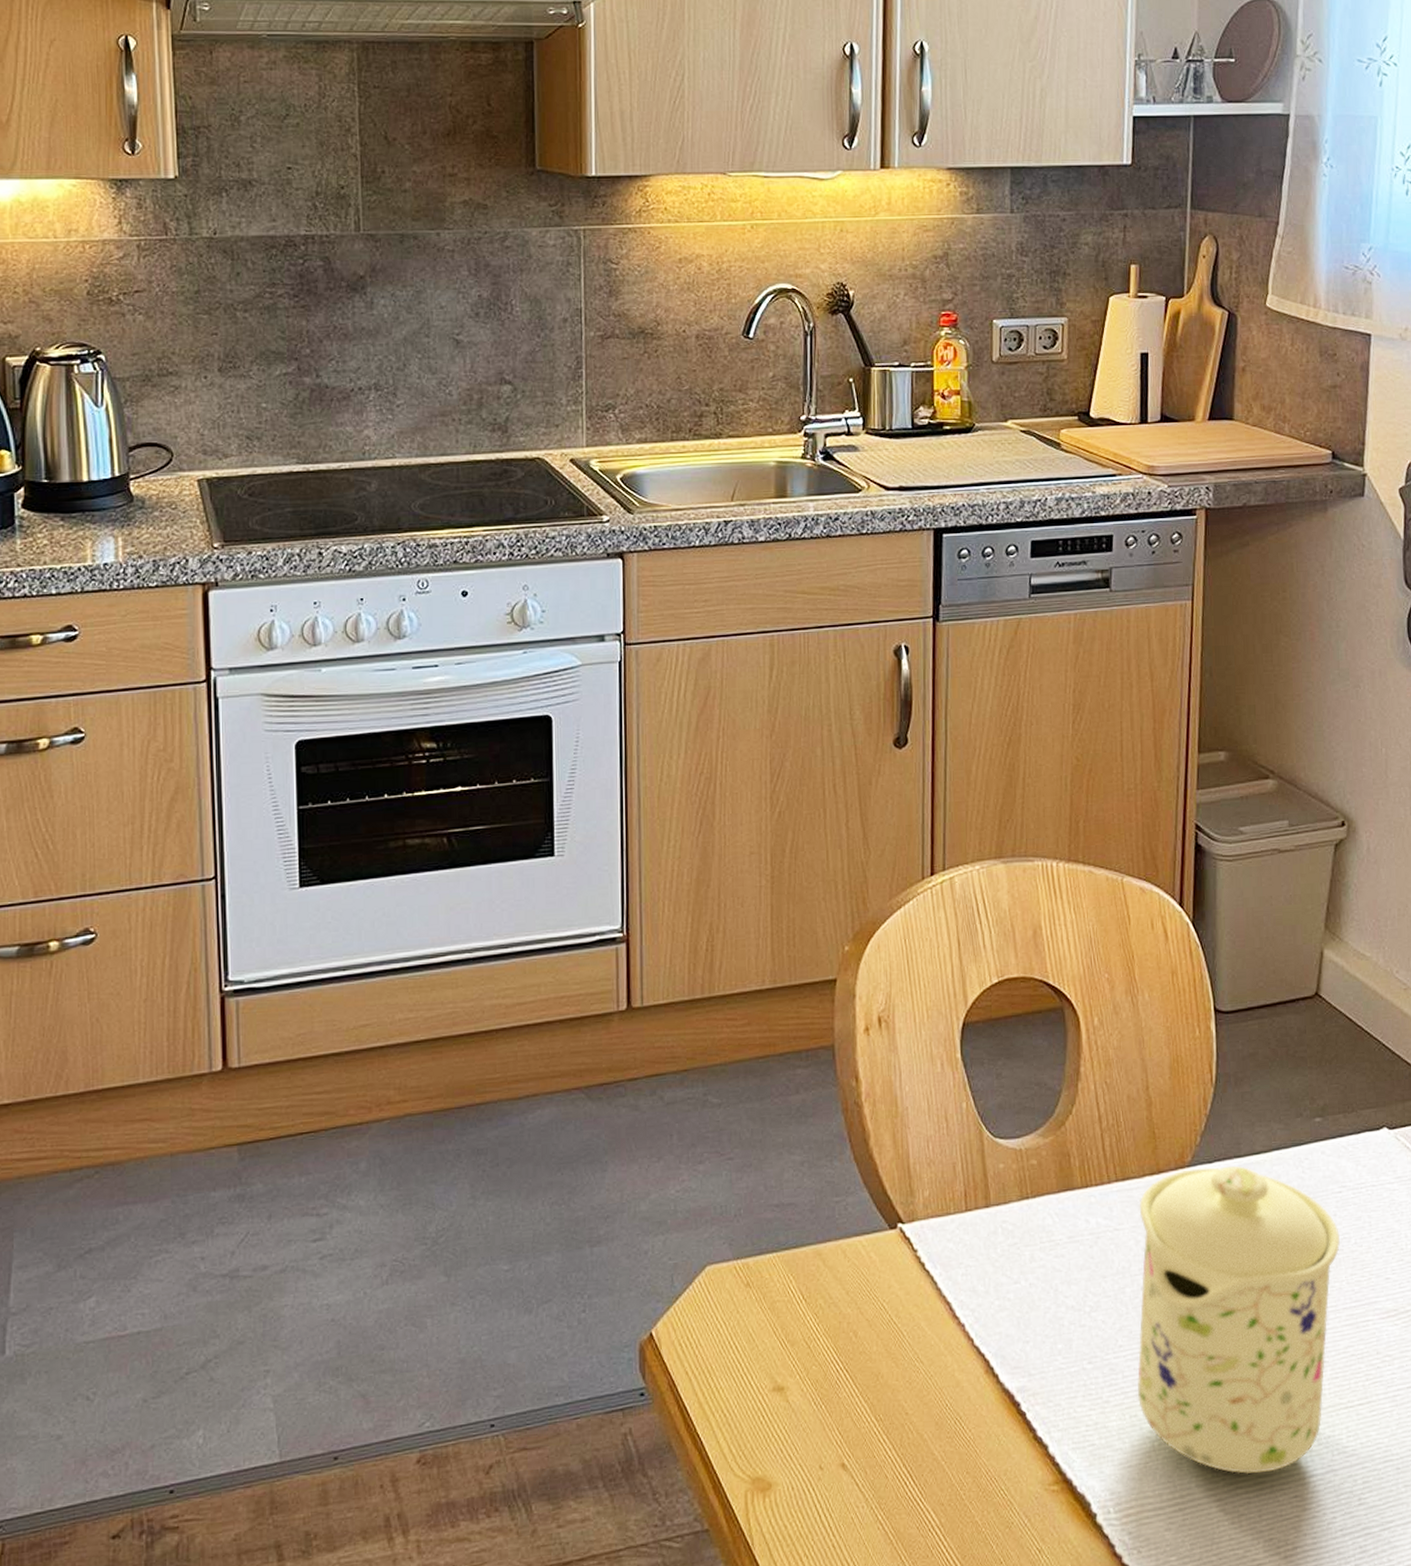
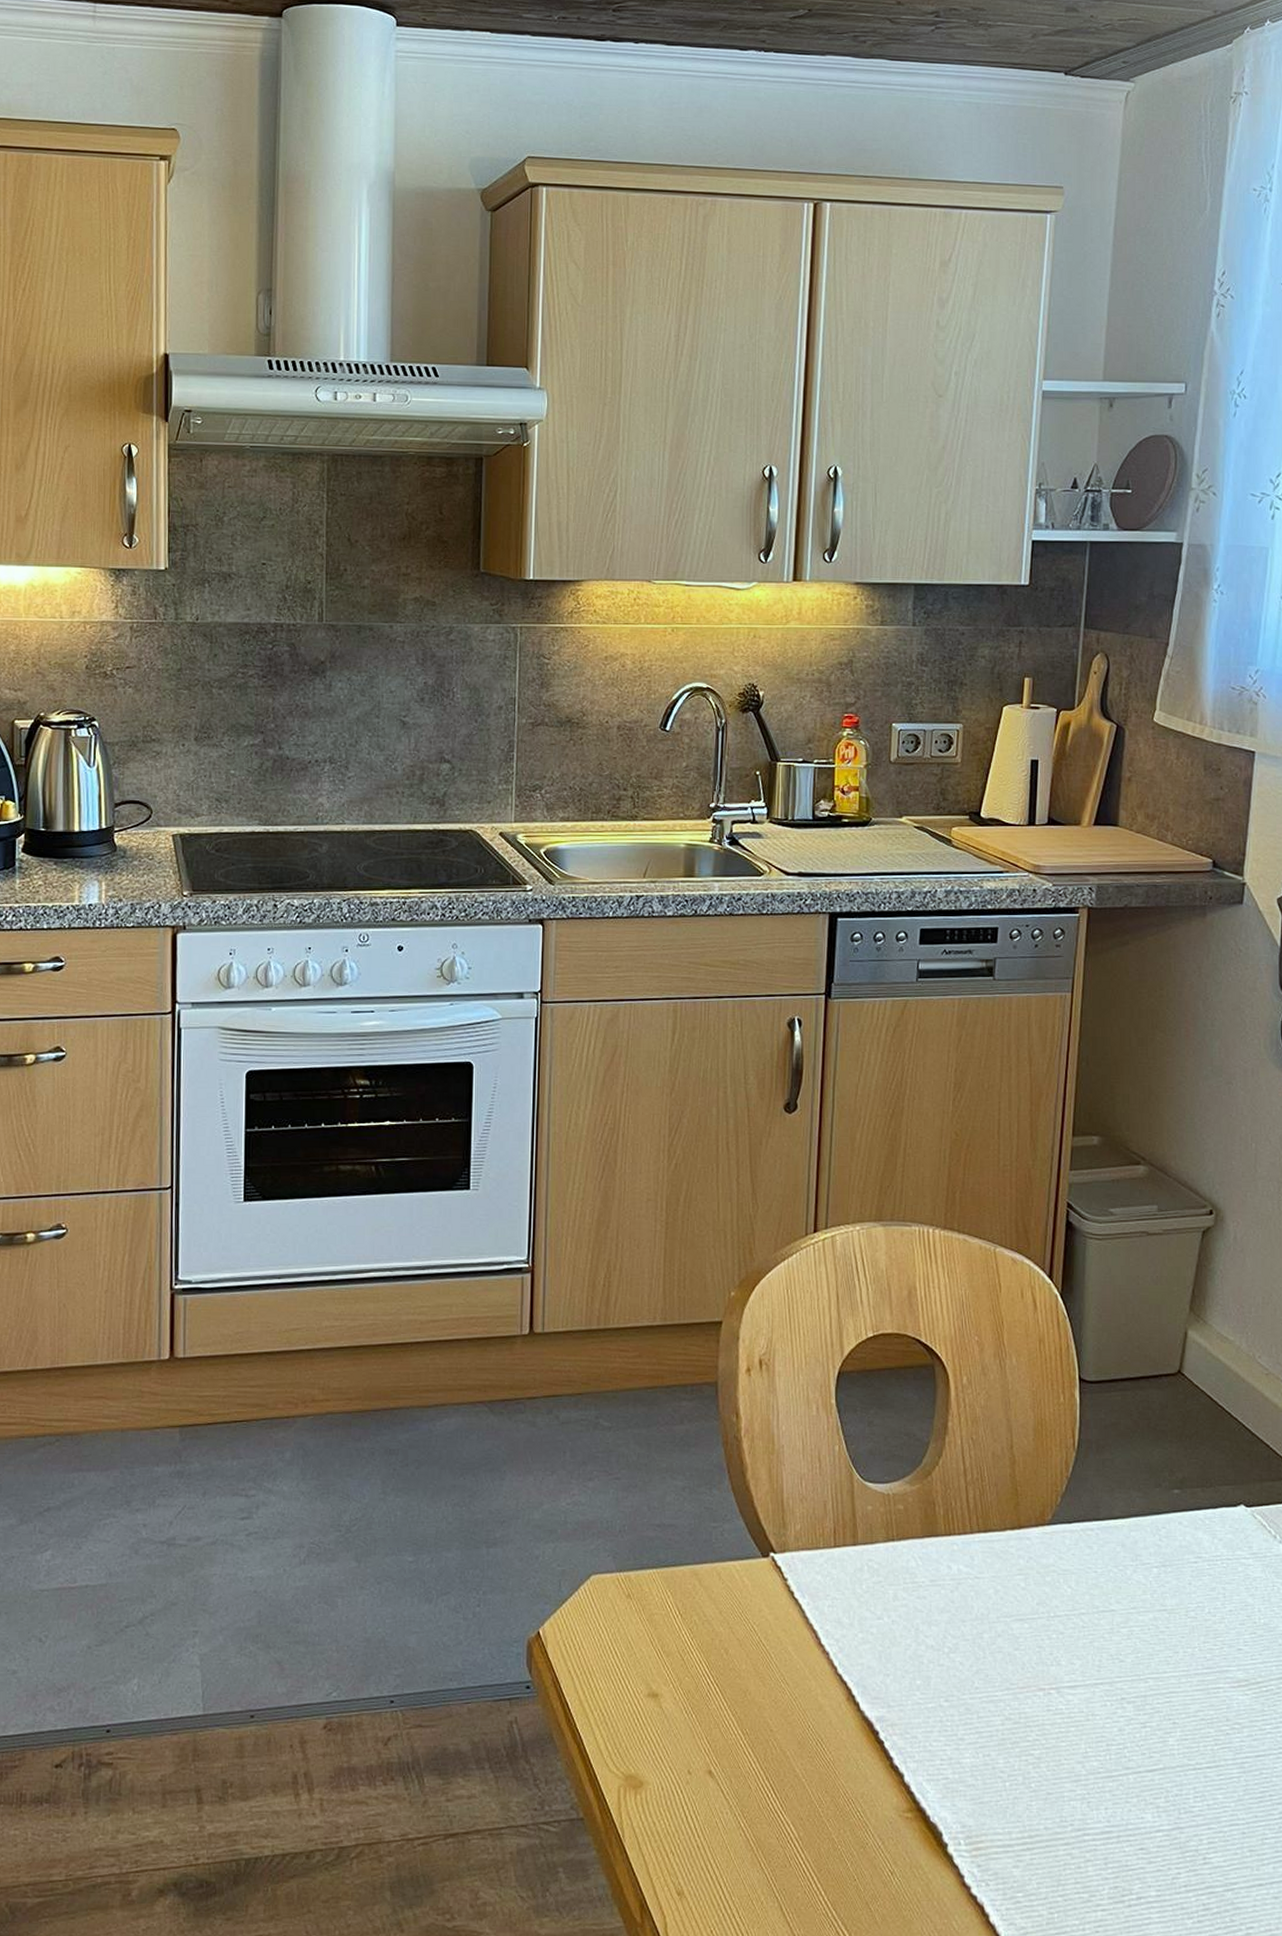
mug: present [1137,1165,1340,1475] -> none [991,1527,1194,1823]

